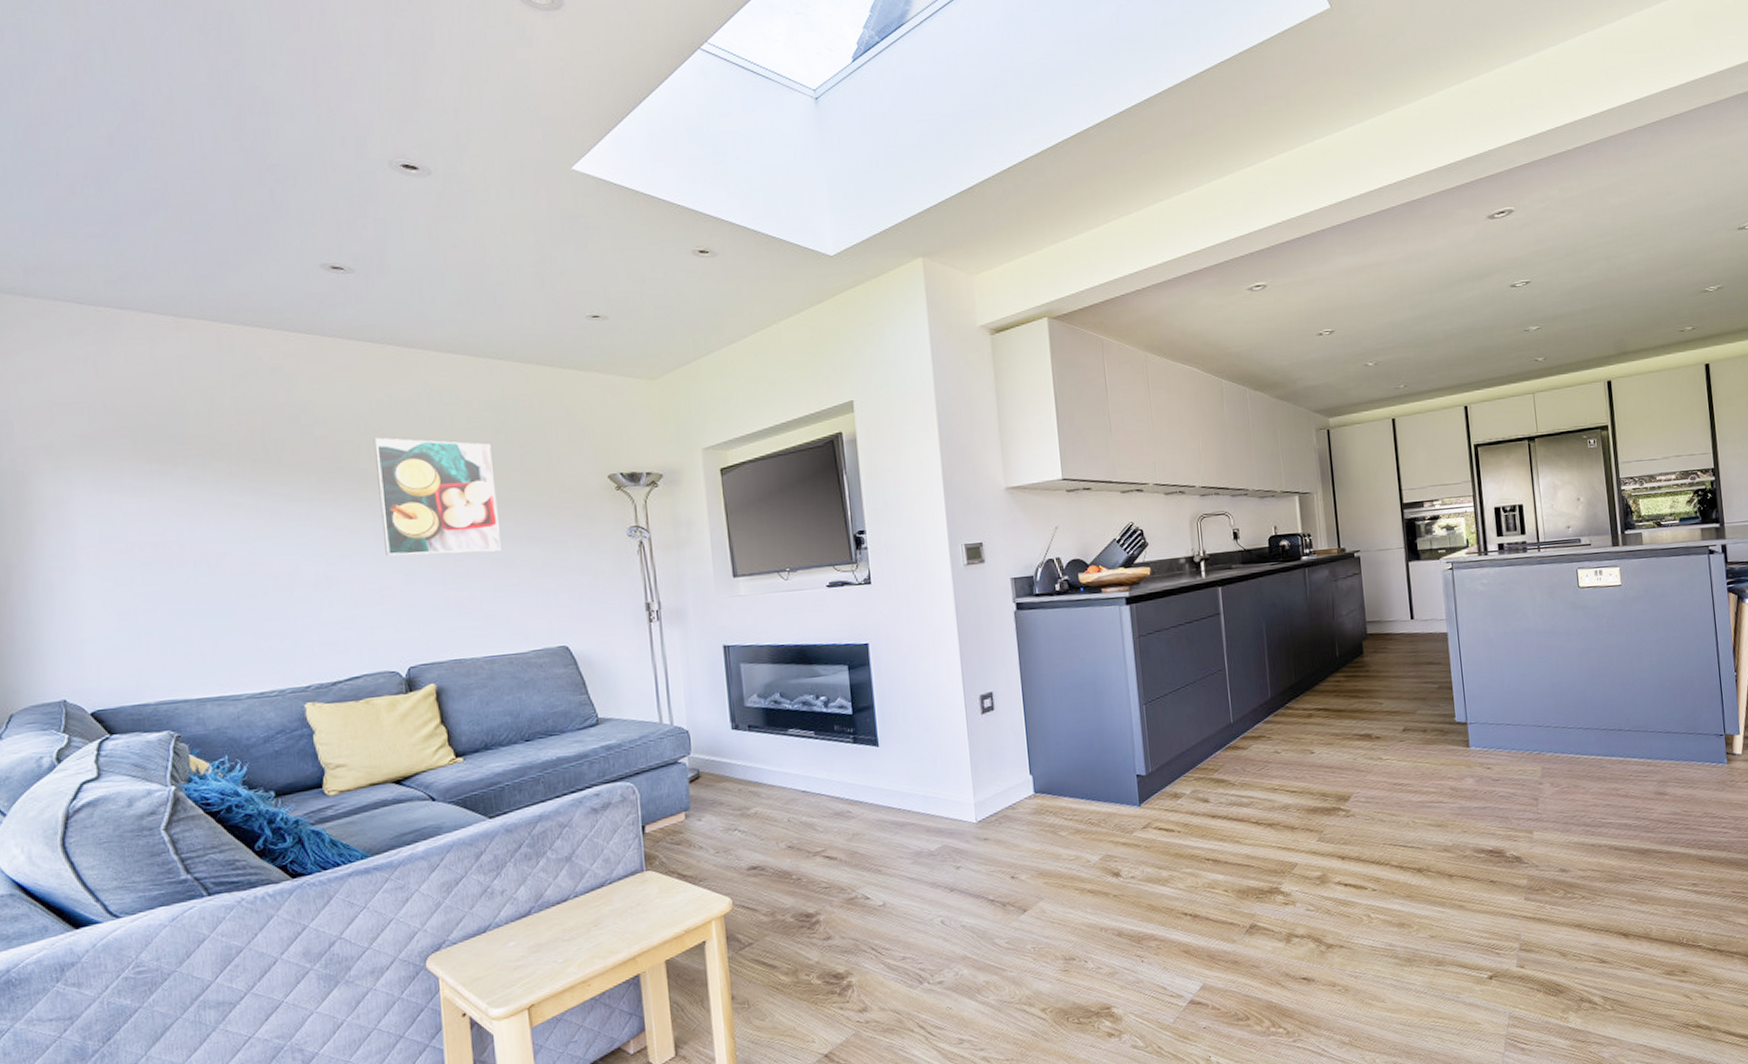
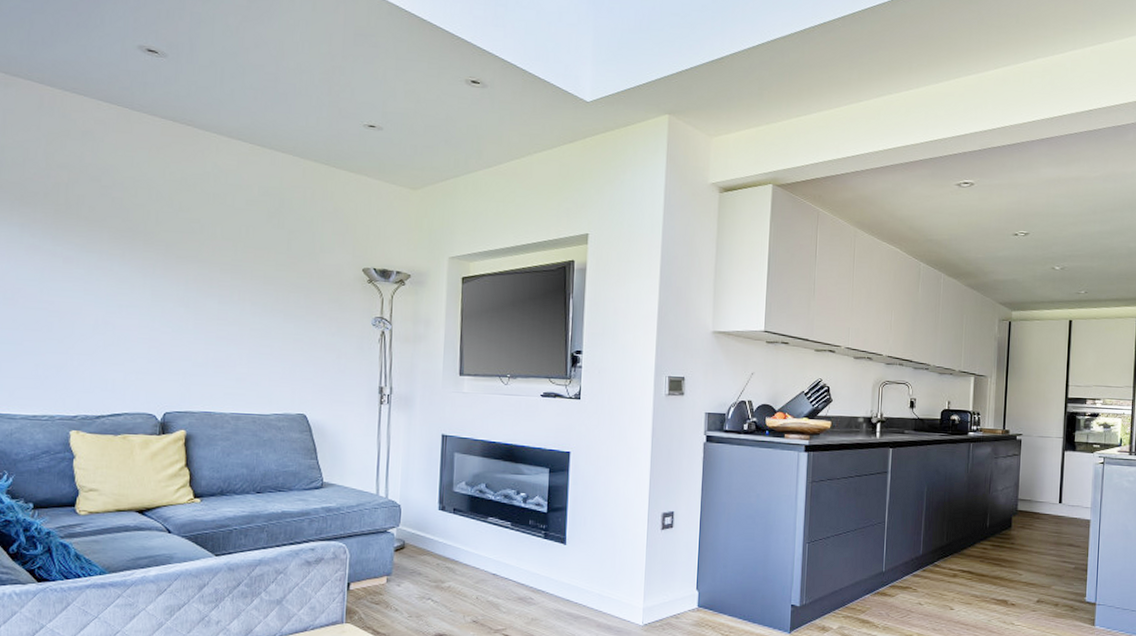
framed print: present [373,437,501,556] -> none [159,206,264,322]

